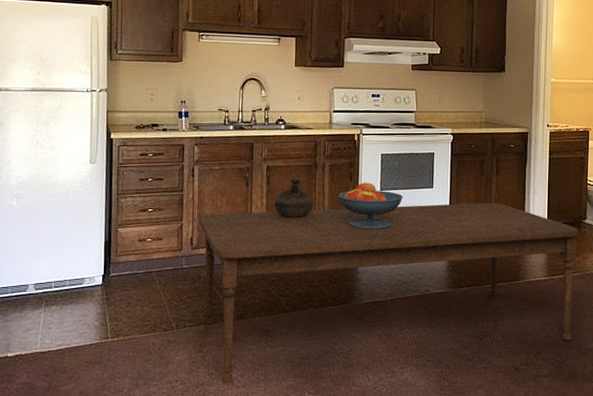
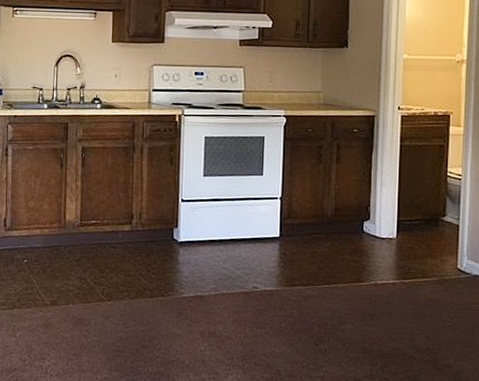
dining table: present [199,202,578,384] -> none [12,193,435,372]
pitcher: present [274,175,314,219] -> none [89,157,131,203]
fruit bowl: present [338,181,403,230] -> none [158,166,229,219]

